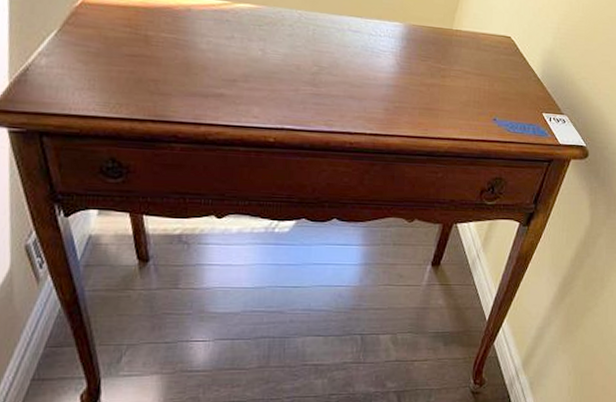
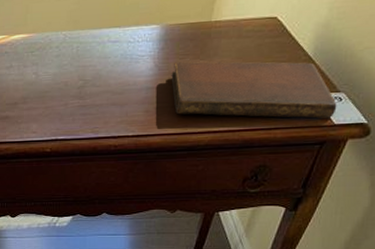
notebook: none [412,63,561,139] -> present [171,61,337,119]

